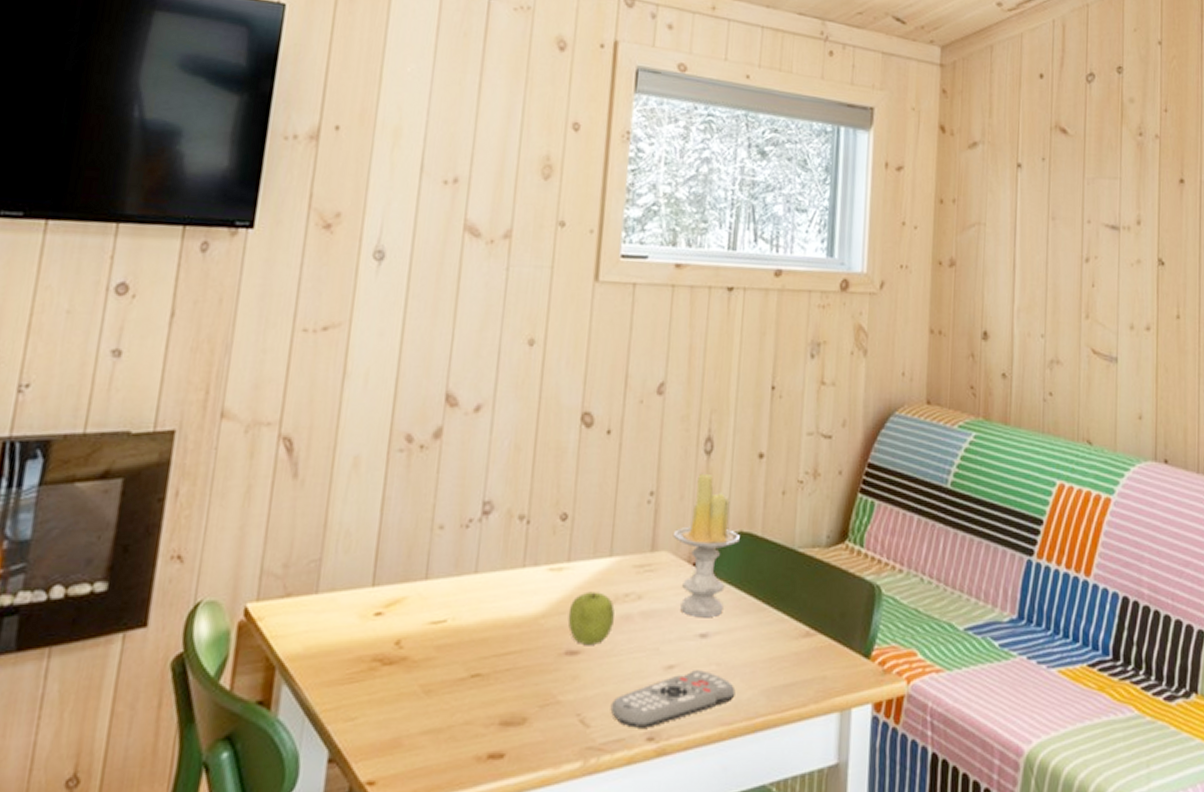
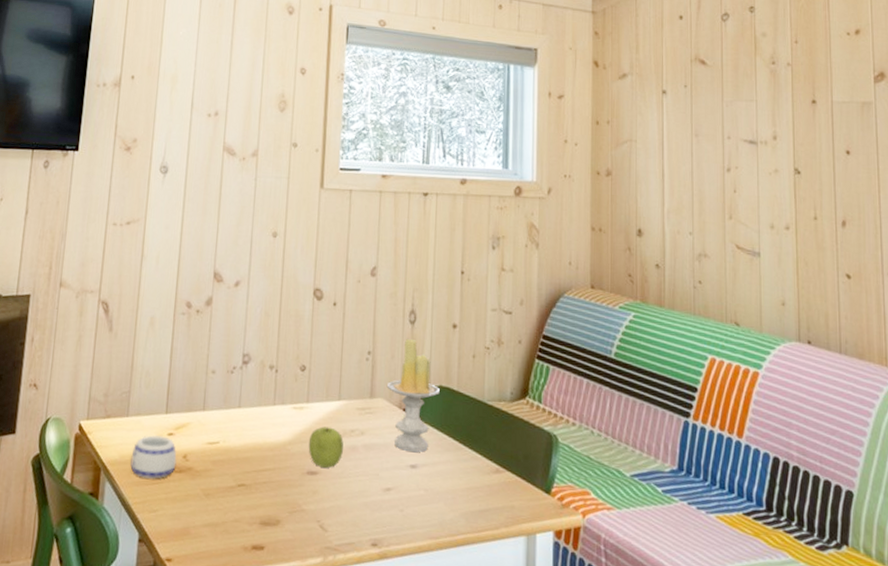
mug: none [319,615,386,676] -> present [130,435,177,479]
remote control: present [610,670,736,728] -> none [342,493,440,536]

